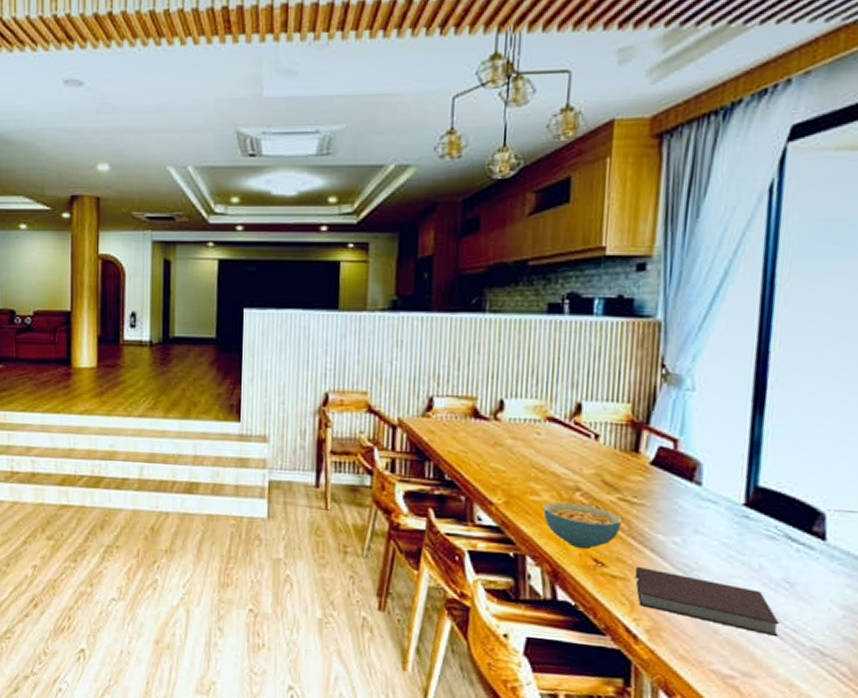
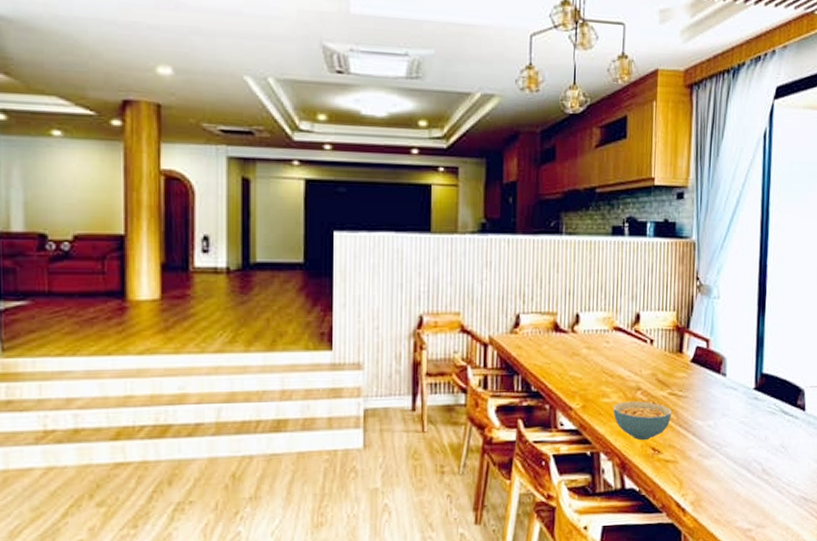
notebook: present [636,567,780,638] -> none [683,450,779,492]

